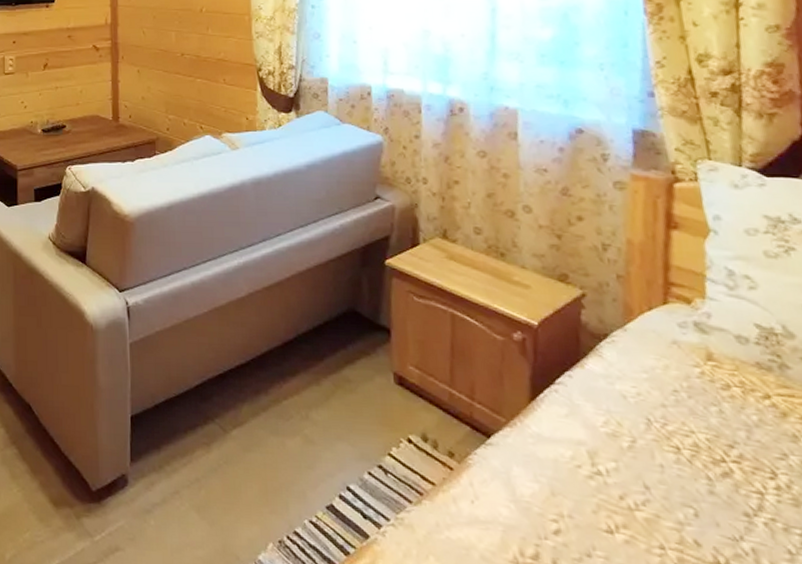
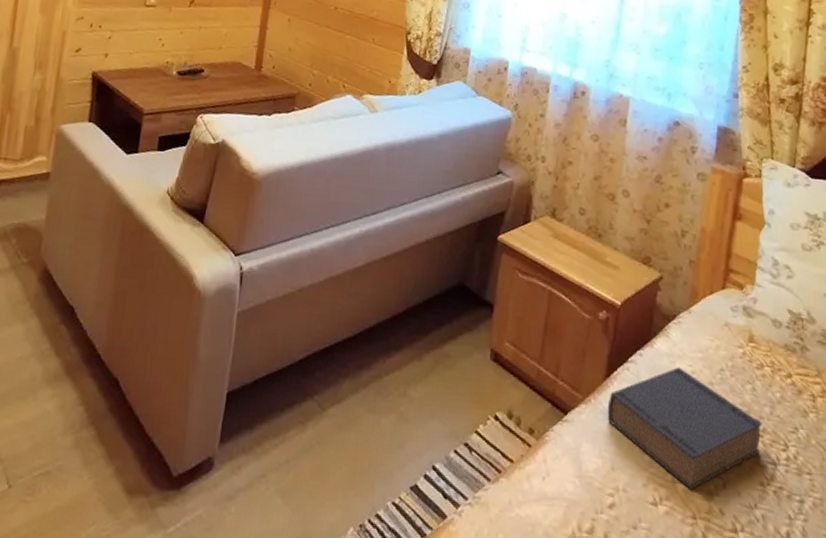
book: none [536,388,739,519] -> present [607,367,762,491]

